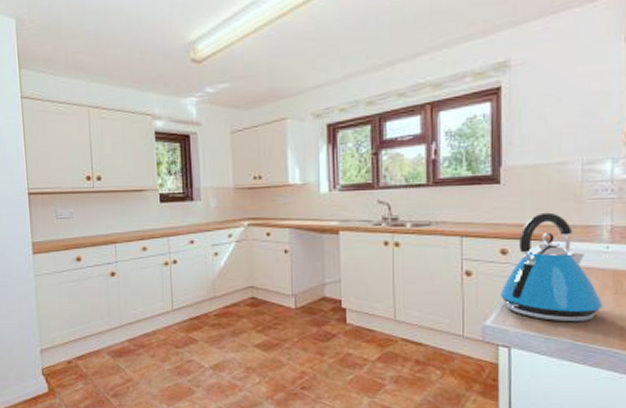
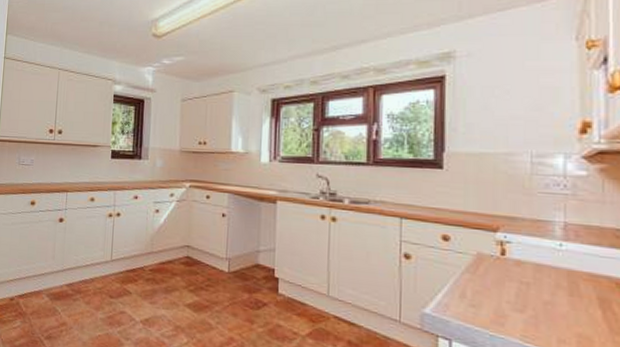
kettle: present [499,212,603,322] -> none [440,202,557,323]

